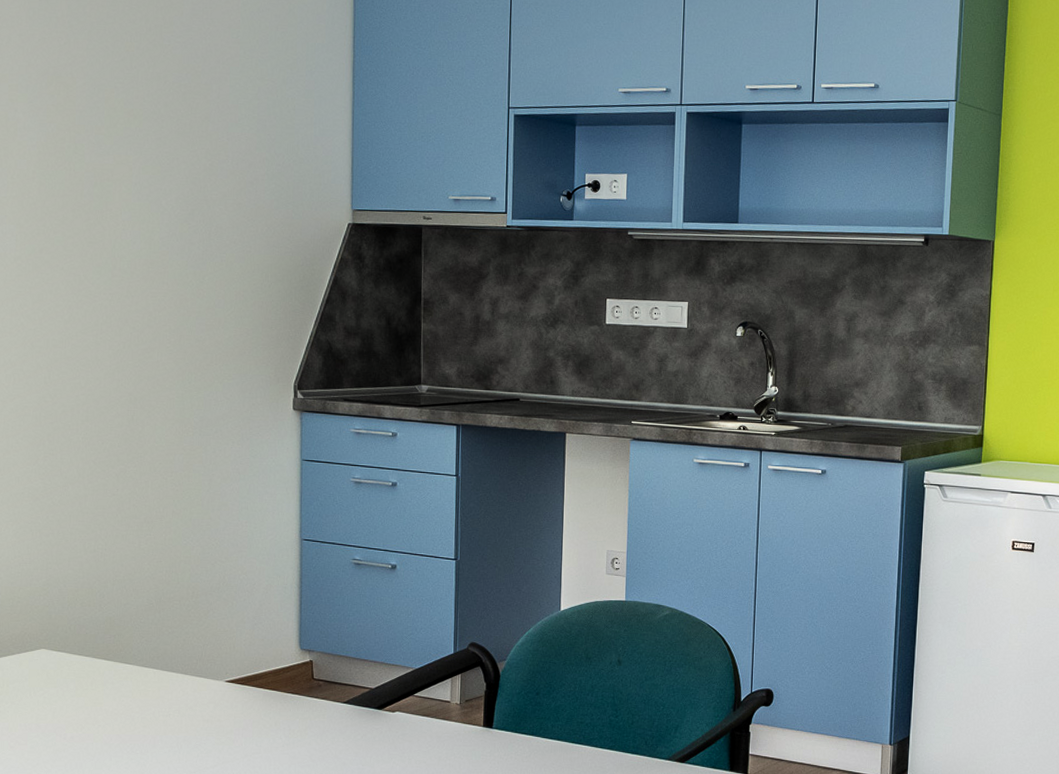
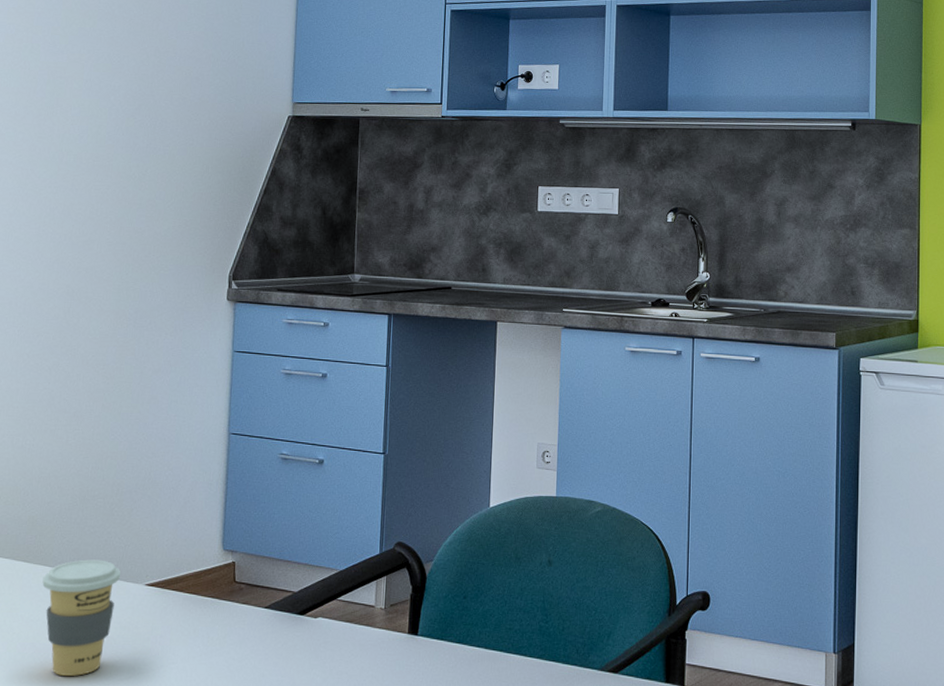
coffee cup: none [124,658,200,765] -> present [42,559,120,676]

